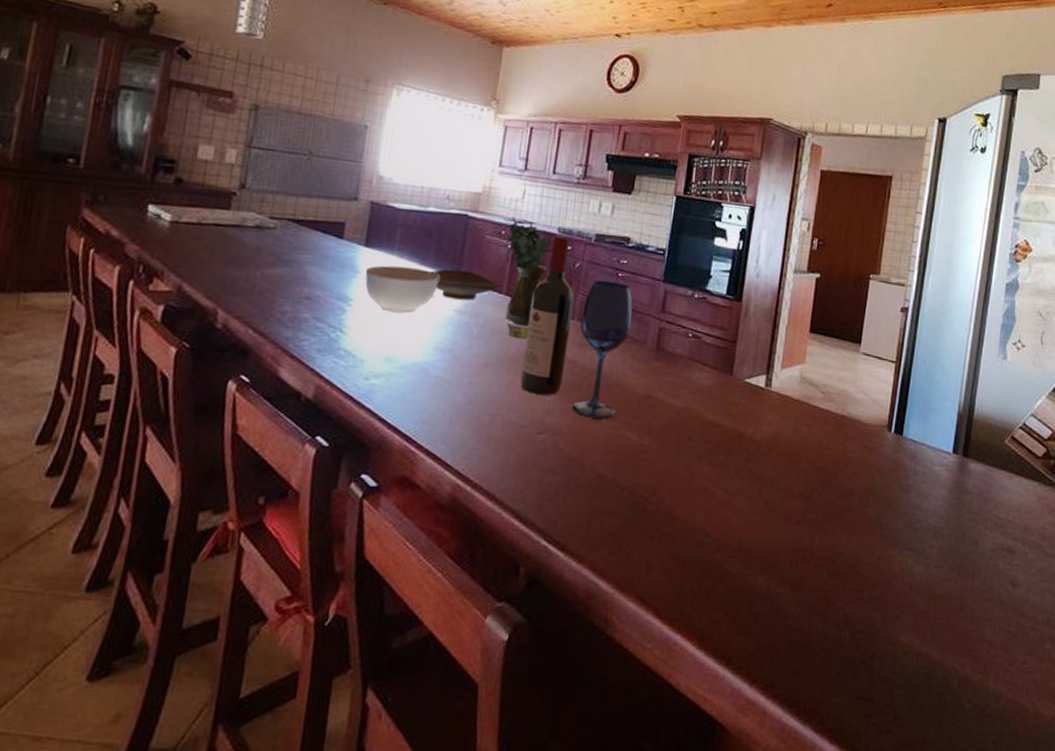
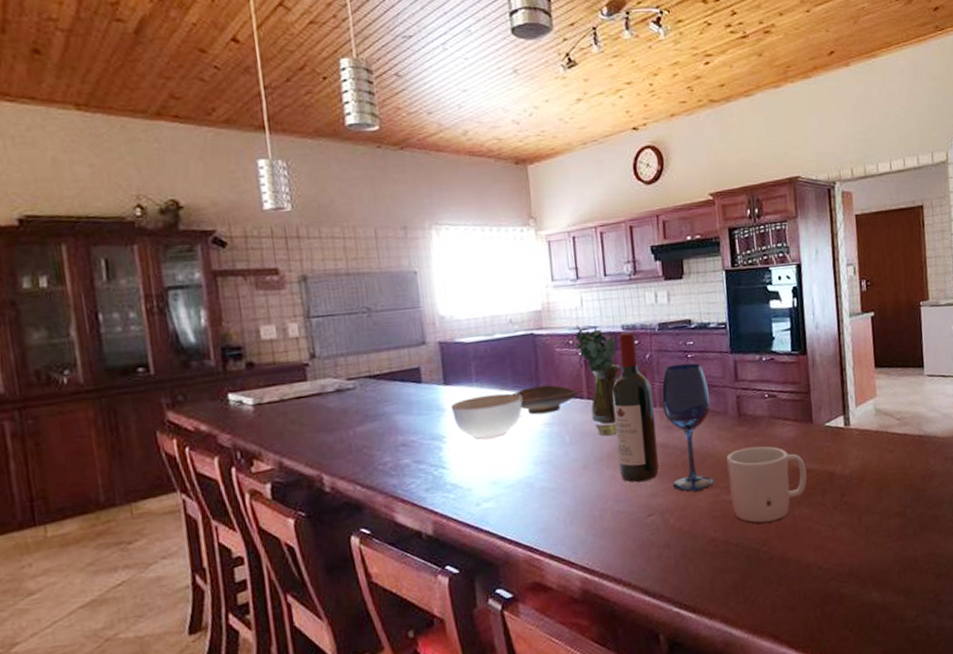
mug: none [628,384,716,473] -> present [726,446,807,524]

